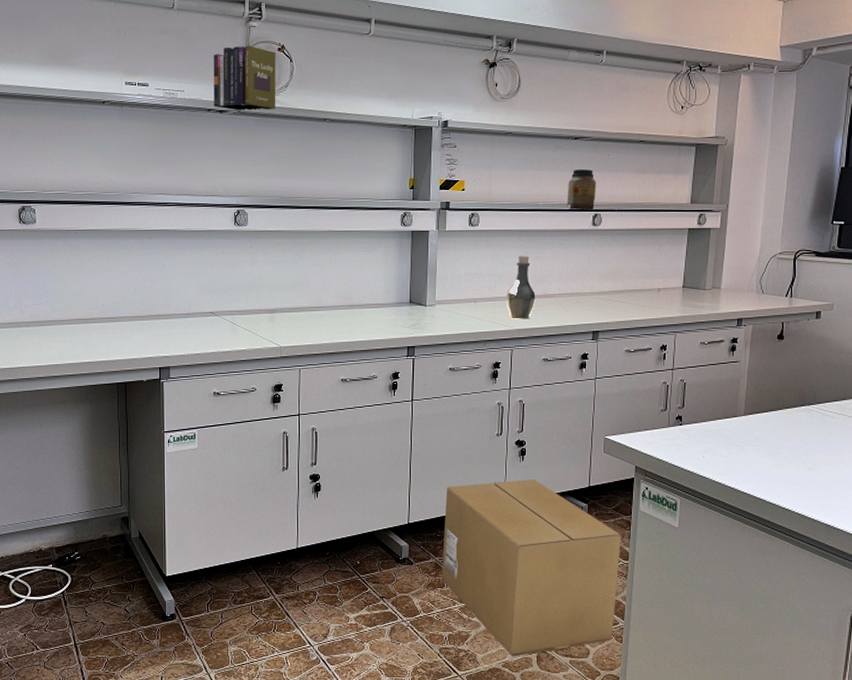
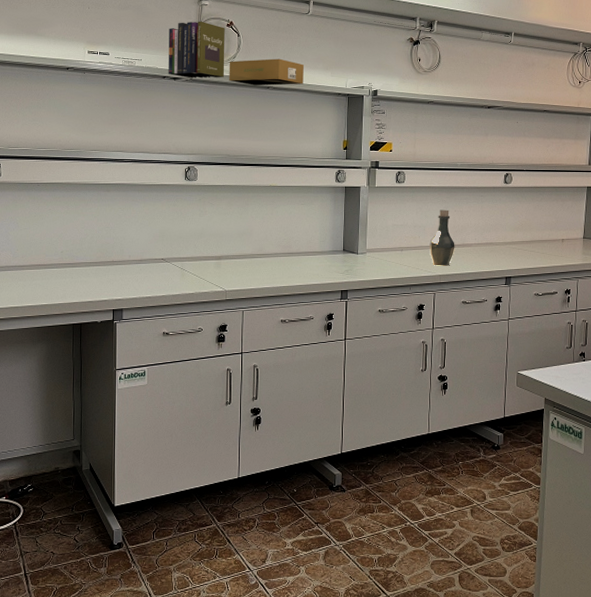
box: none [281,86,365,118] -> present [229,58,304,86]
box: present [441,479,621,657] -> none [371,411,533,577]
jar: present [567,169,596,211] -> none [481,134,507,170]

